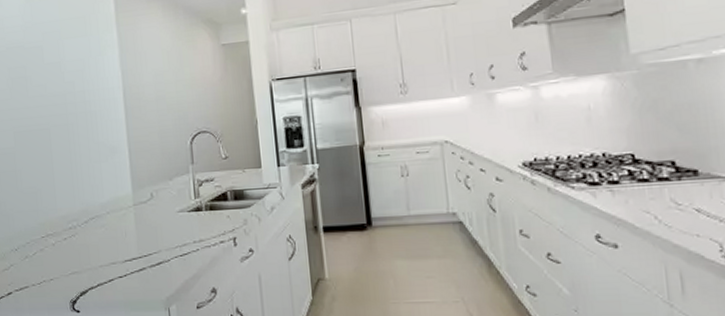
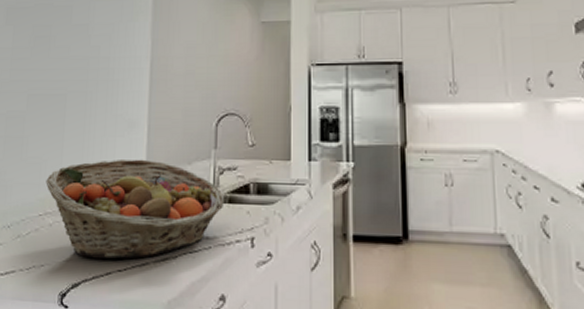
fruit basket: none [43,179,206,269] -> present [46,158,225,260]

